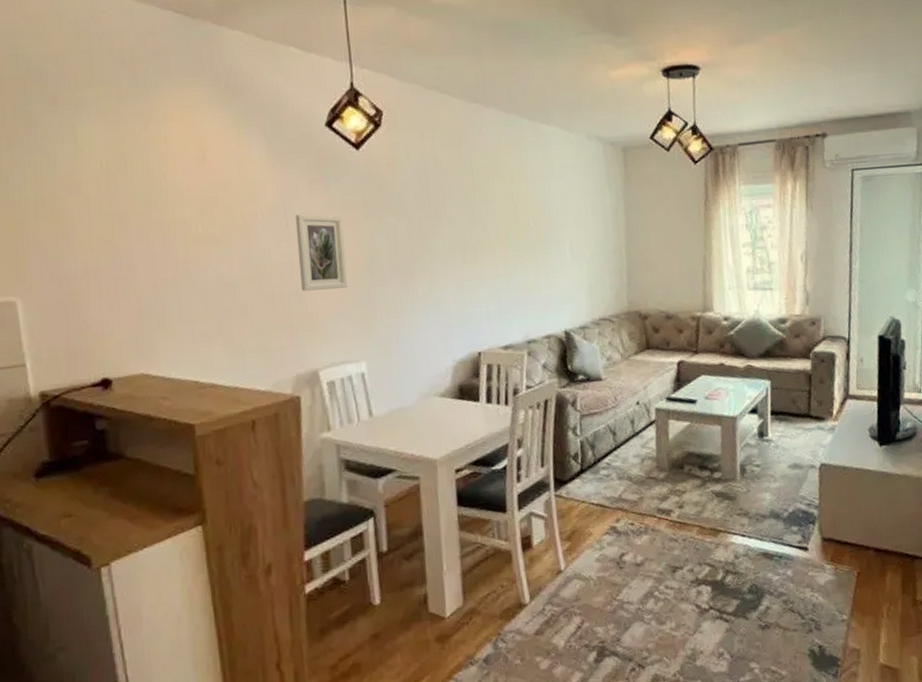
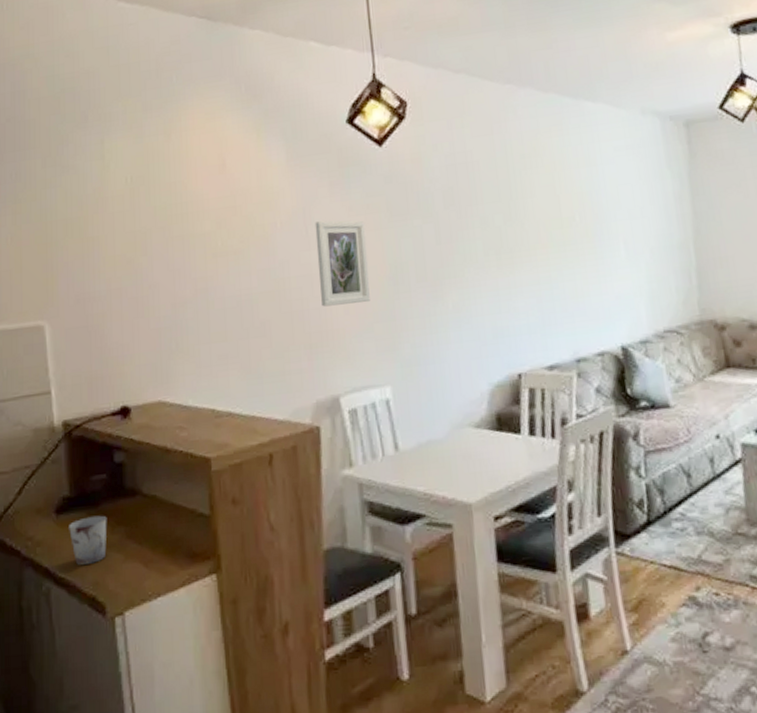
cup: none [50,477,90,523] -> present [69,515,107,565]

